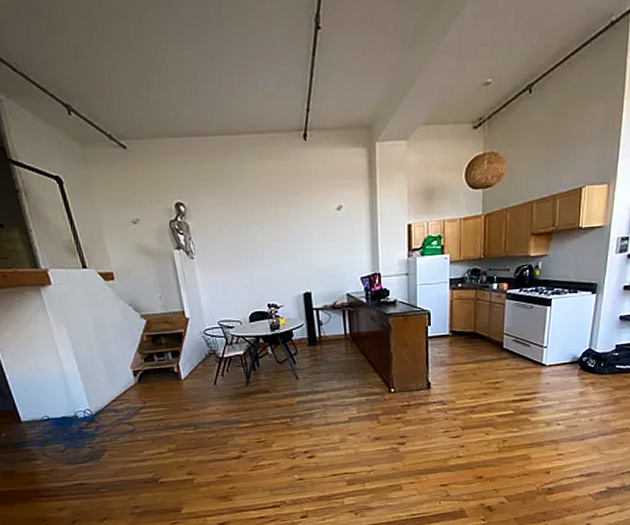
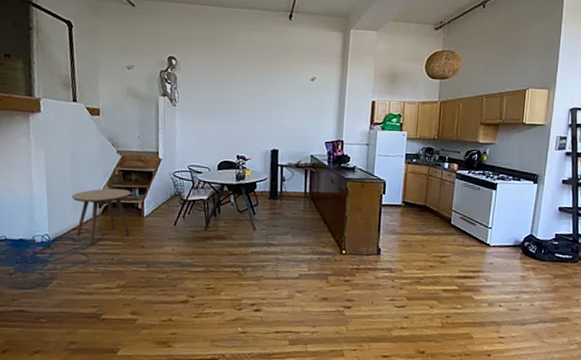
side table: none [104,354,171,415] -> present [71,188,132,246]

